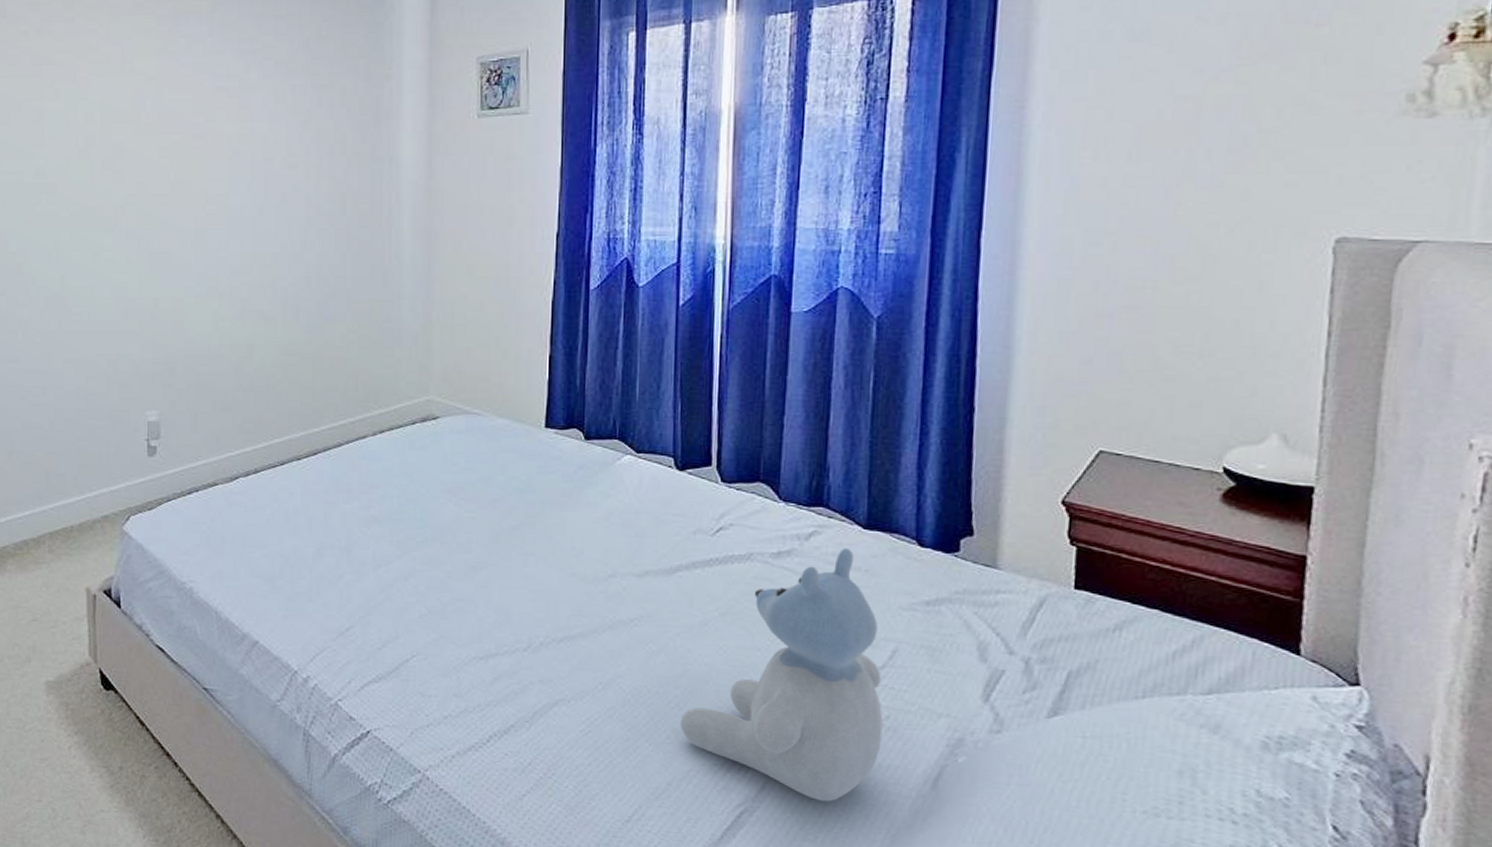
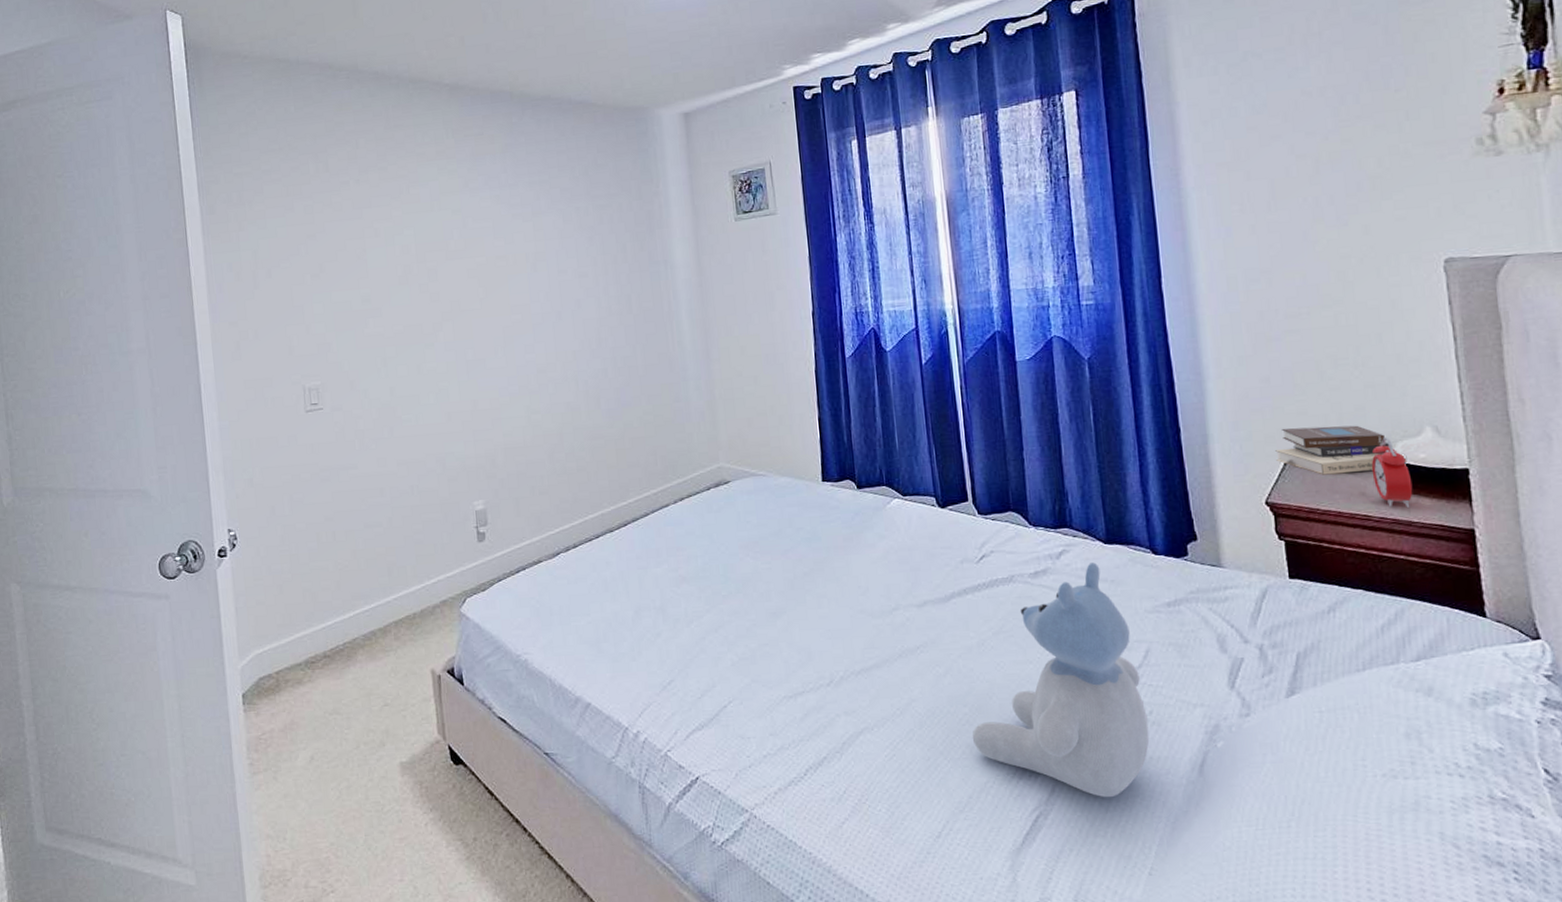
books: none [1083,419,1242,479] -> present [1275,425,1407,475]
alarm clock: none [1196,440,1243,525] -> present [1371,436,1413,509]

